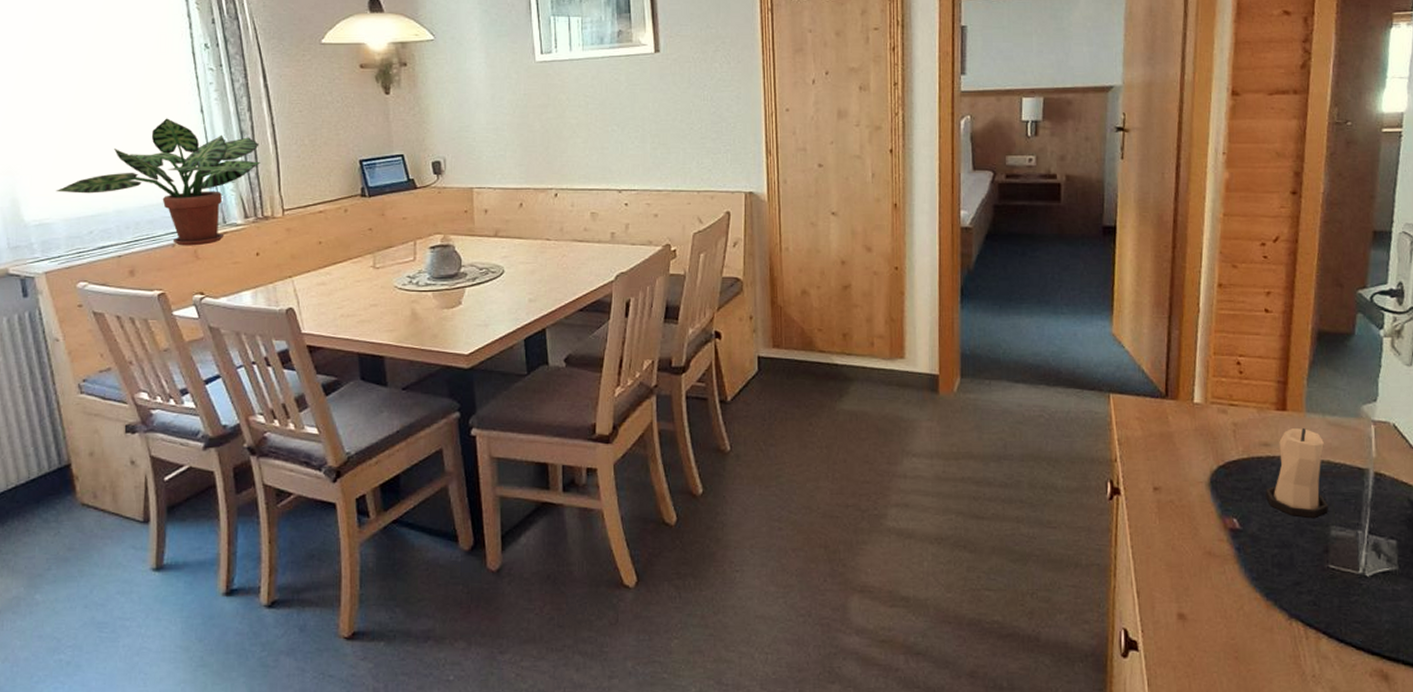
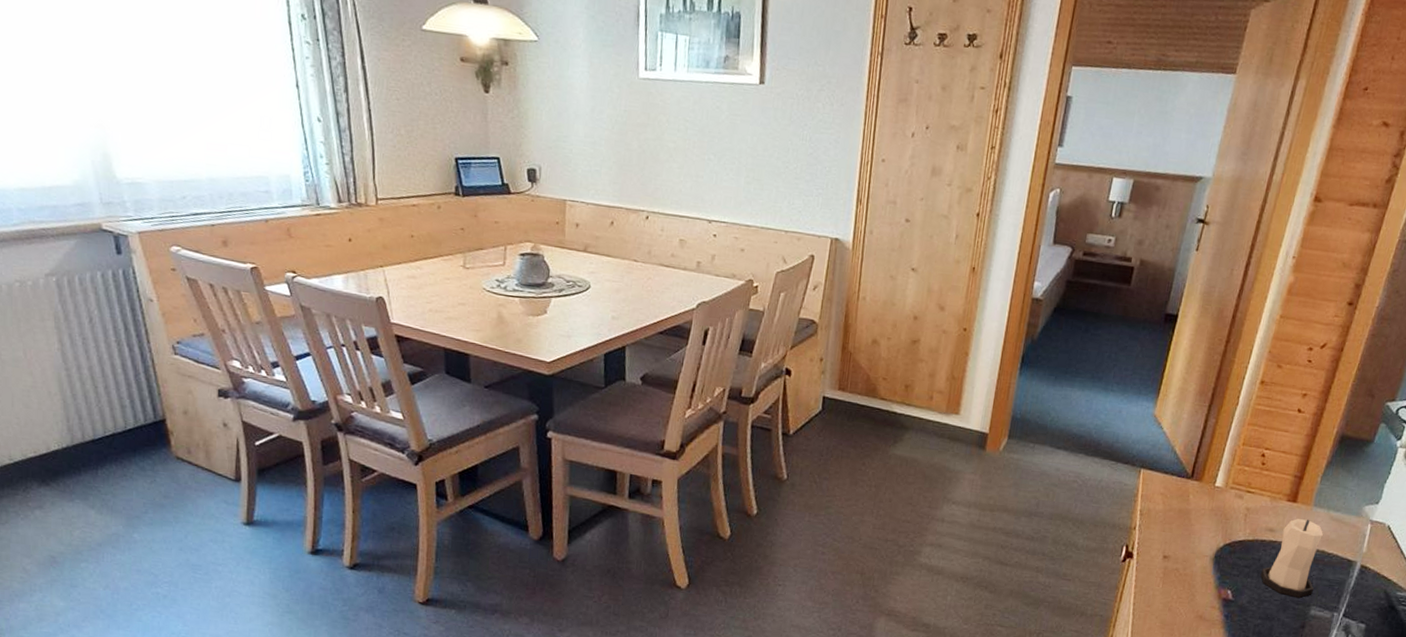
potted plant: present [56,118,260,246] -> none [148,89,355,225]

